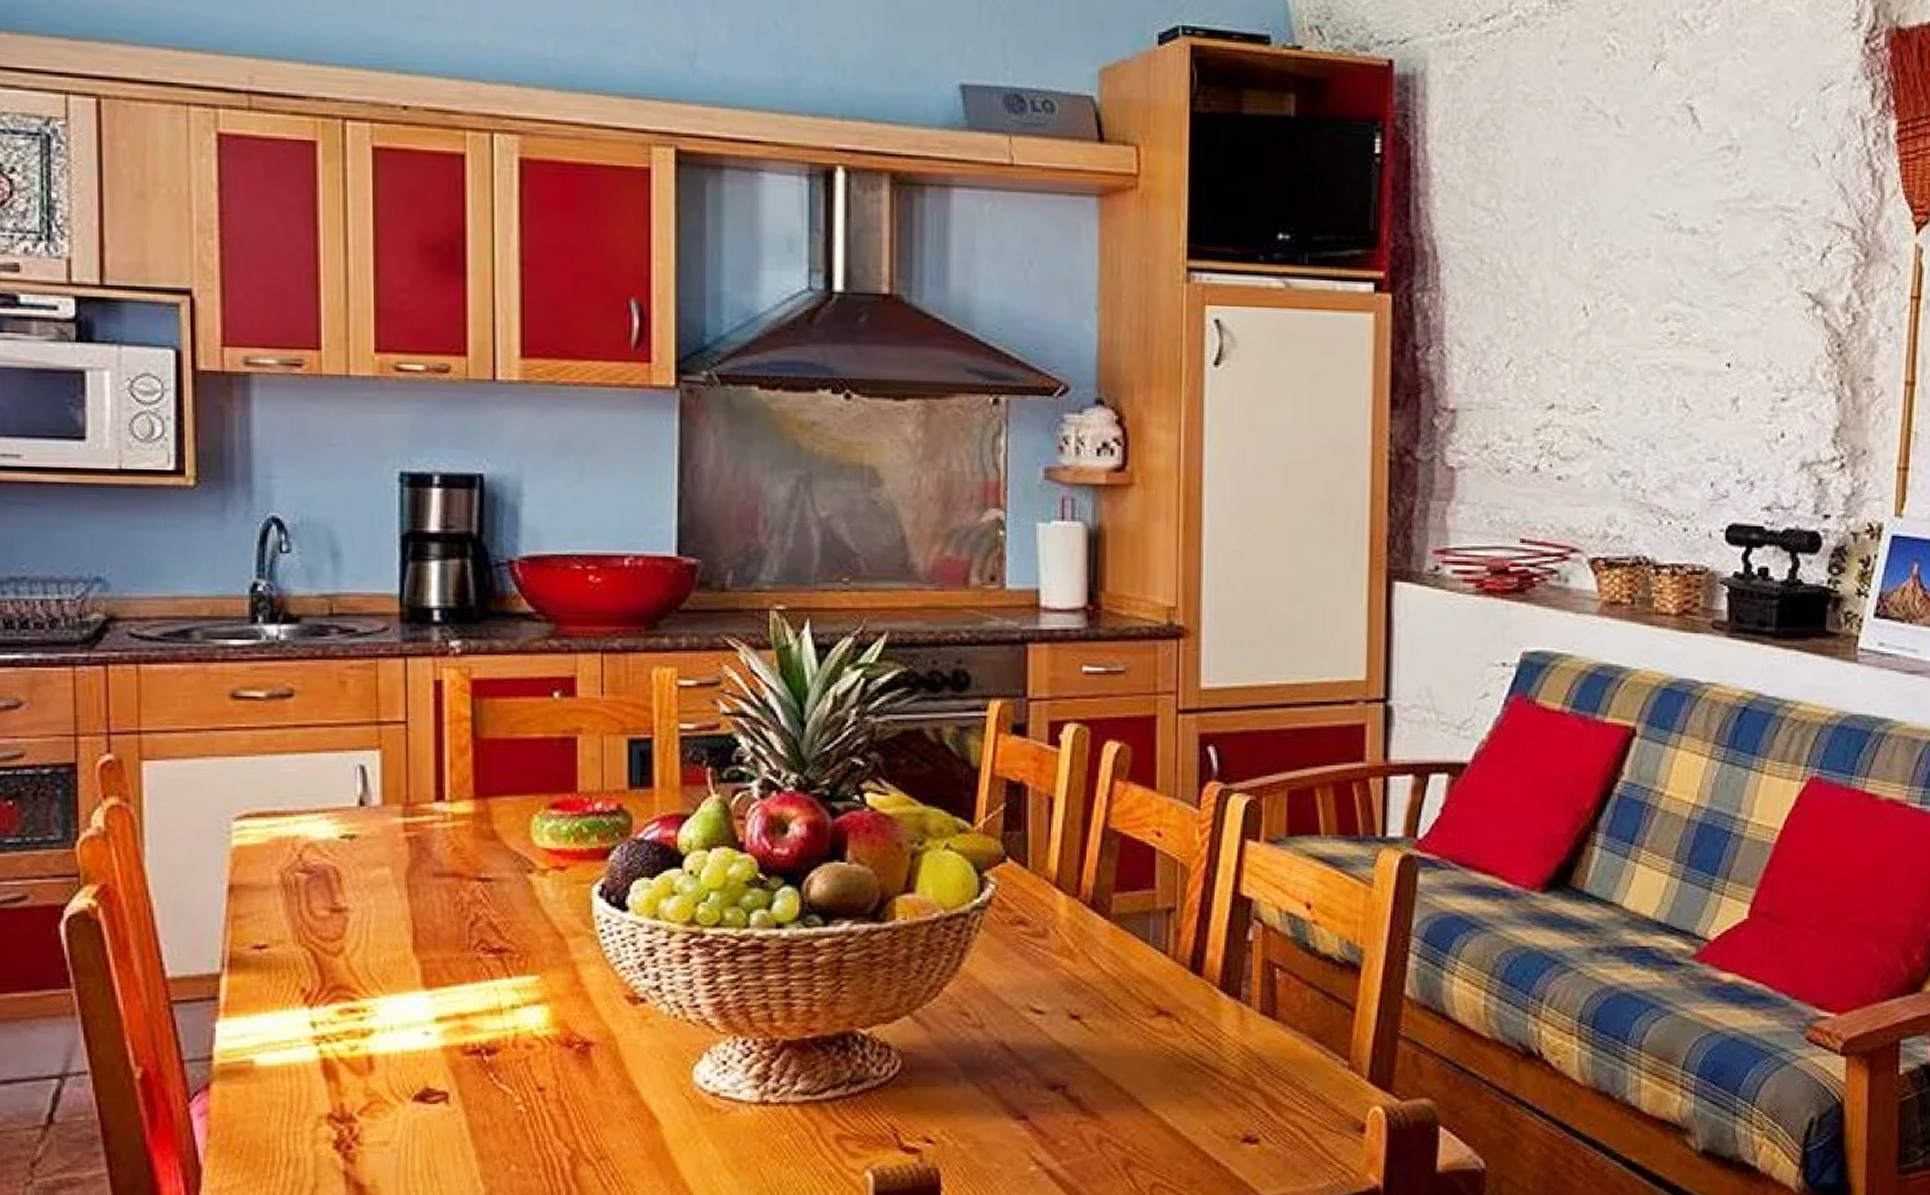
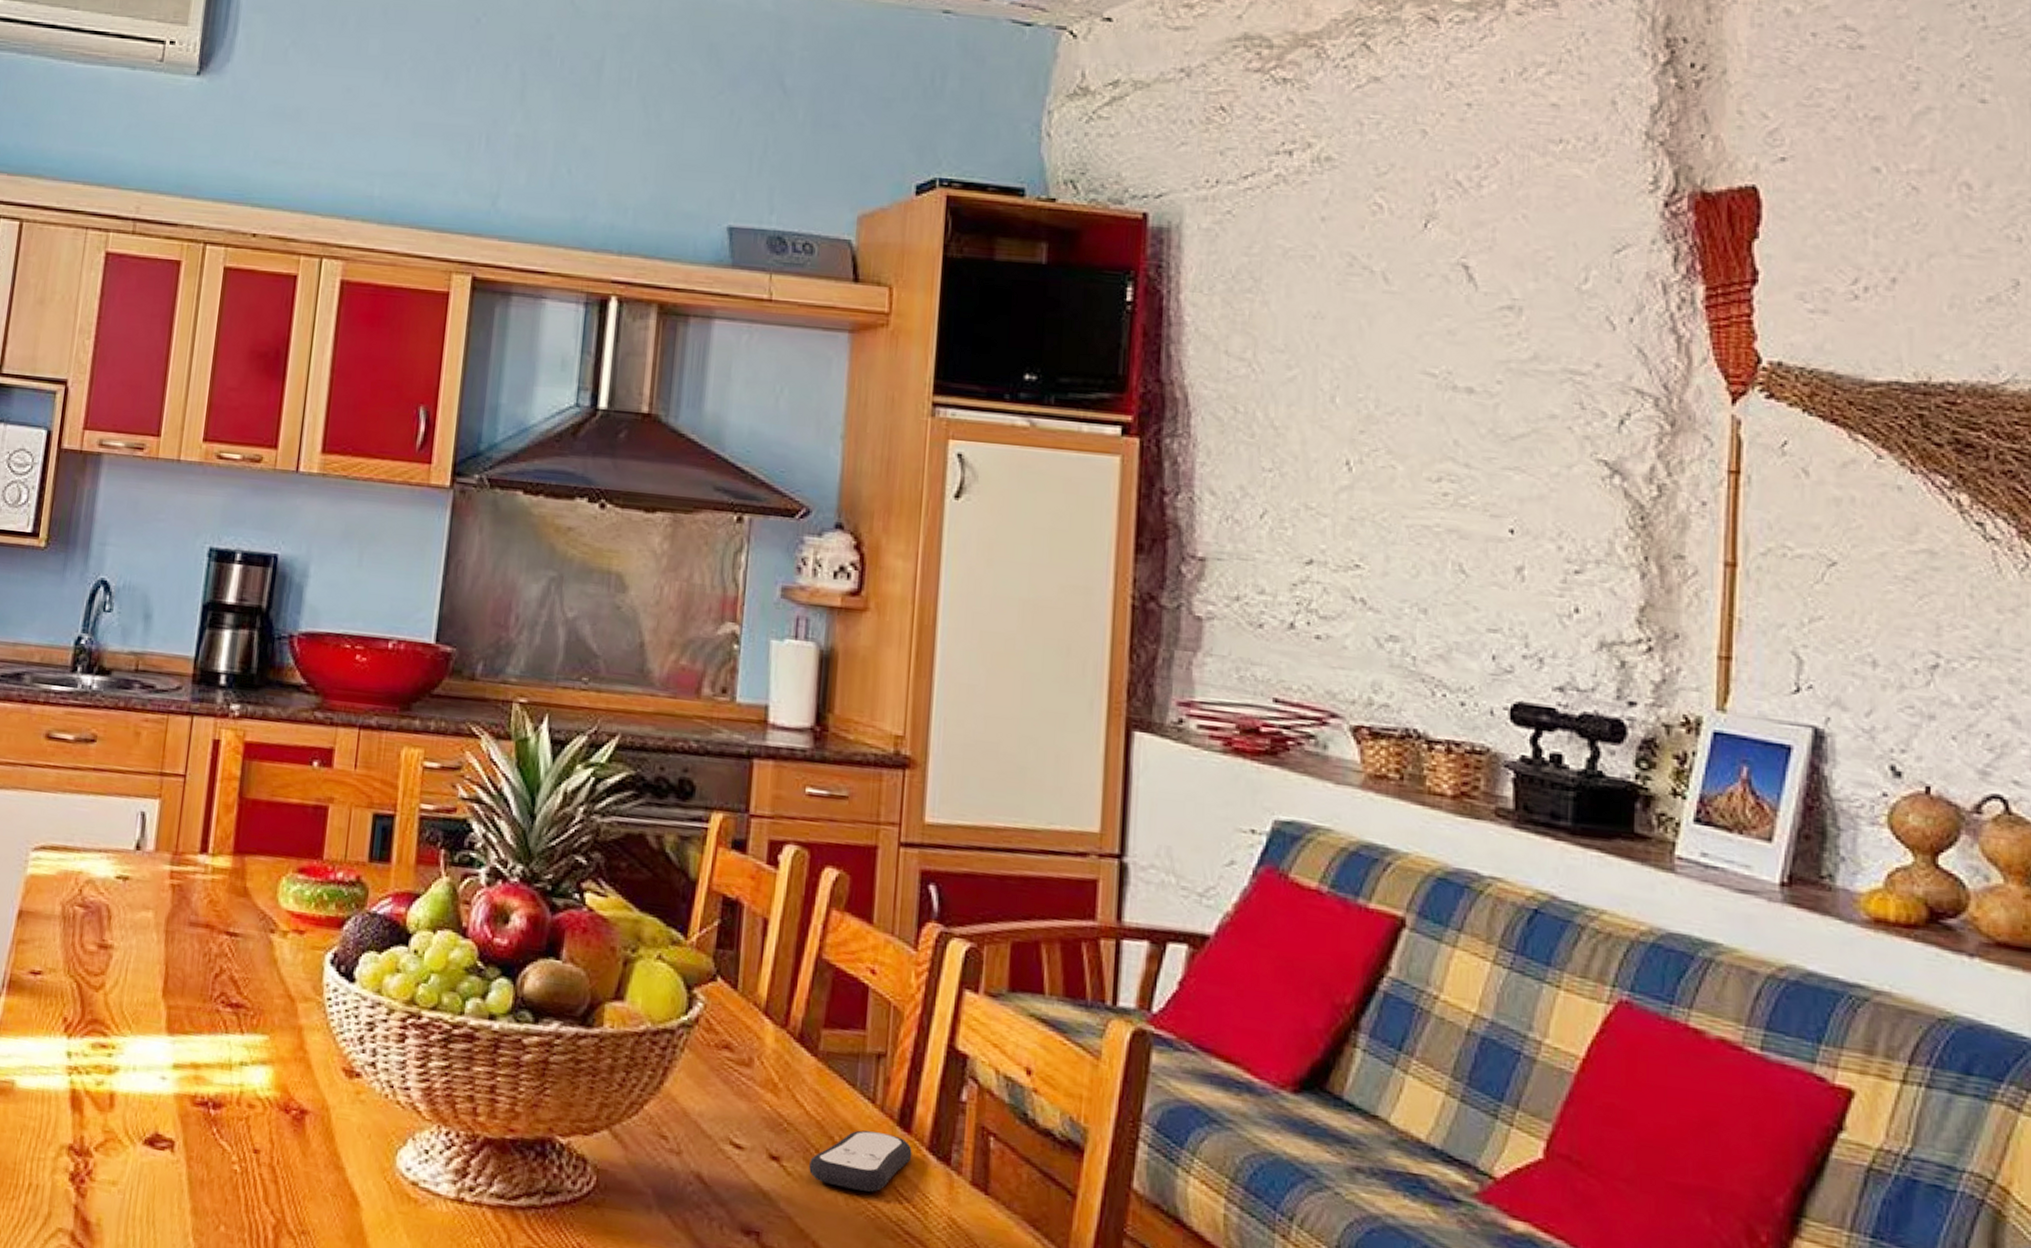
remote control: none [1109,979,1205,1034] -> present [809,1130,912,1192]

